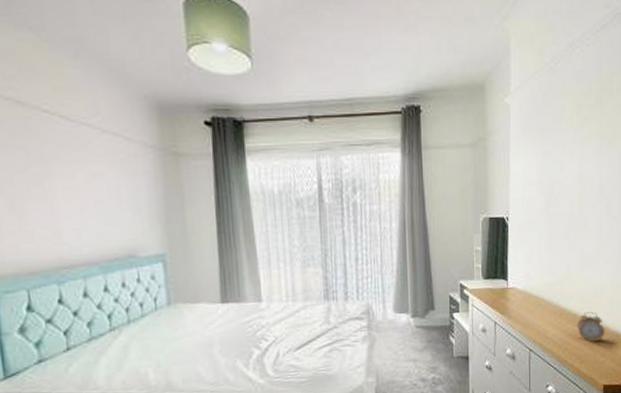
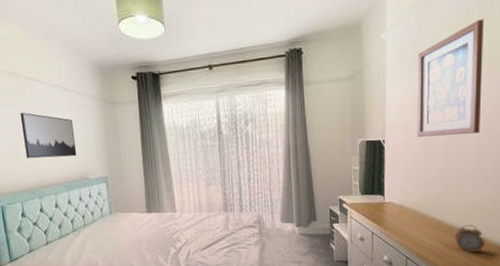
wall art: none [29,158,120,227] -> present [20,112,77,159]
wall art: none [540,93,604,215] -> present [417,19,484,137]

